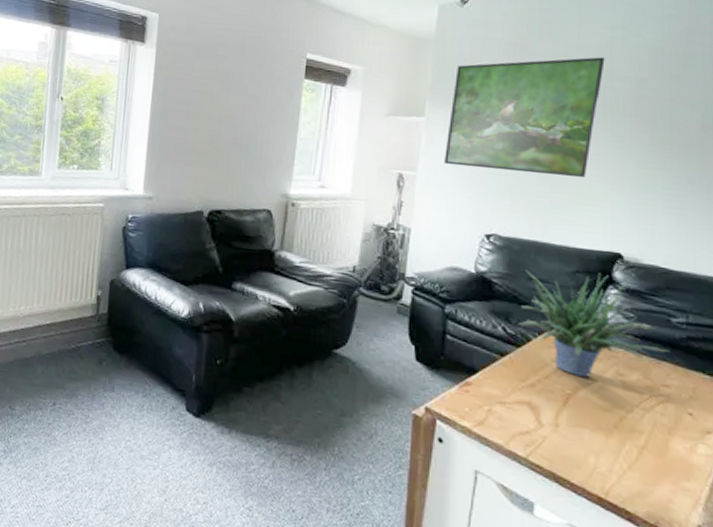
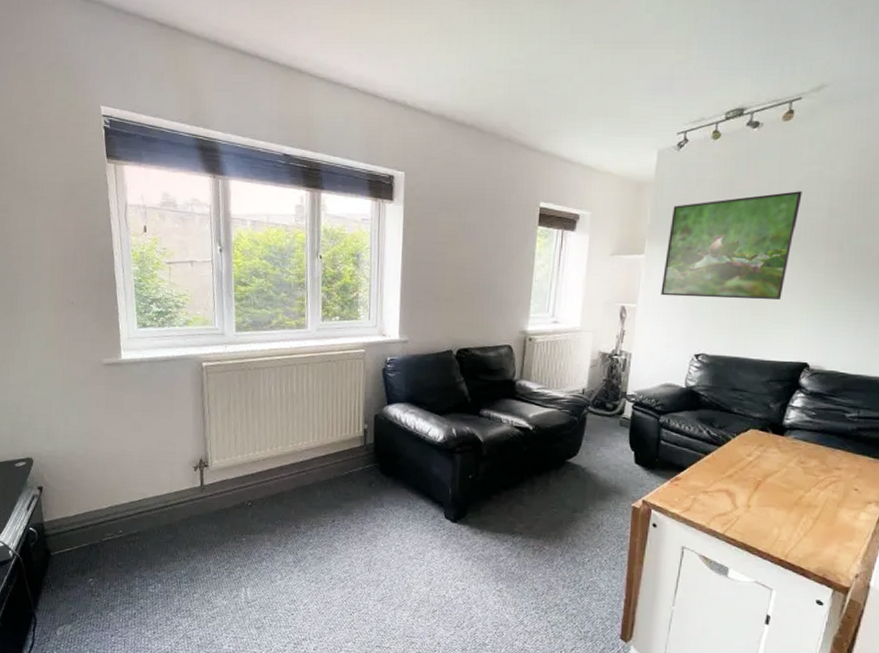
potted plant: present [518,270,670,378] -> none [720,379,843,467]

